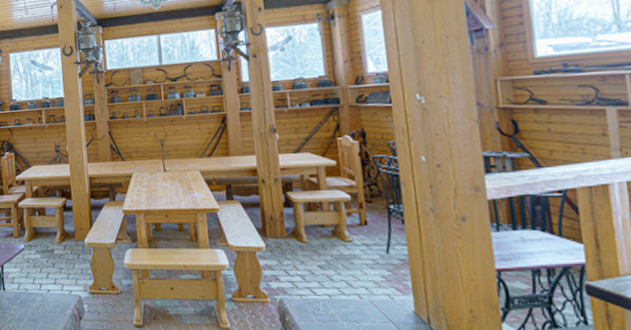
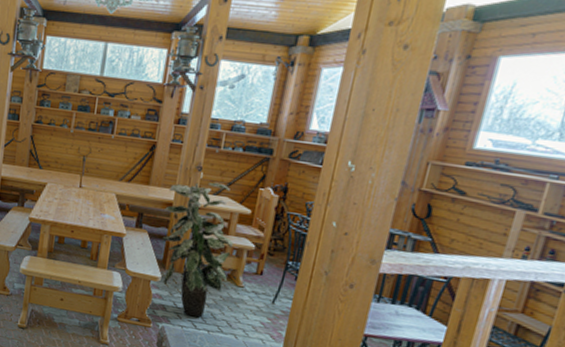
indoor plant: none [250,140,334,283] -> present [161,182,233,318]

